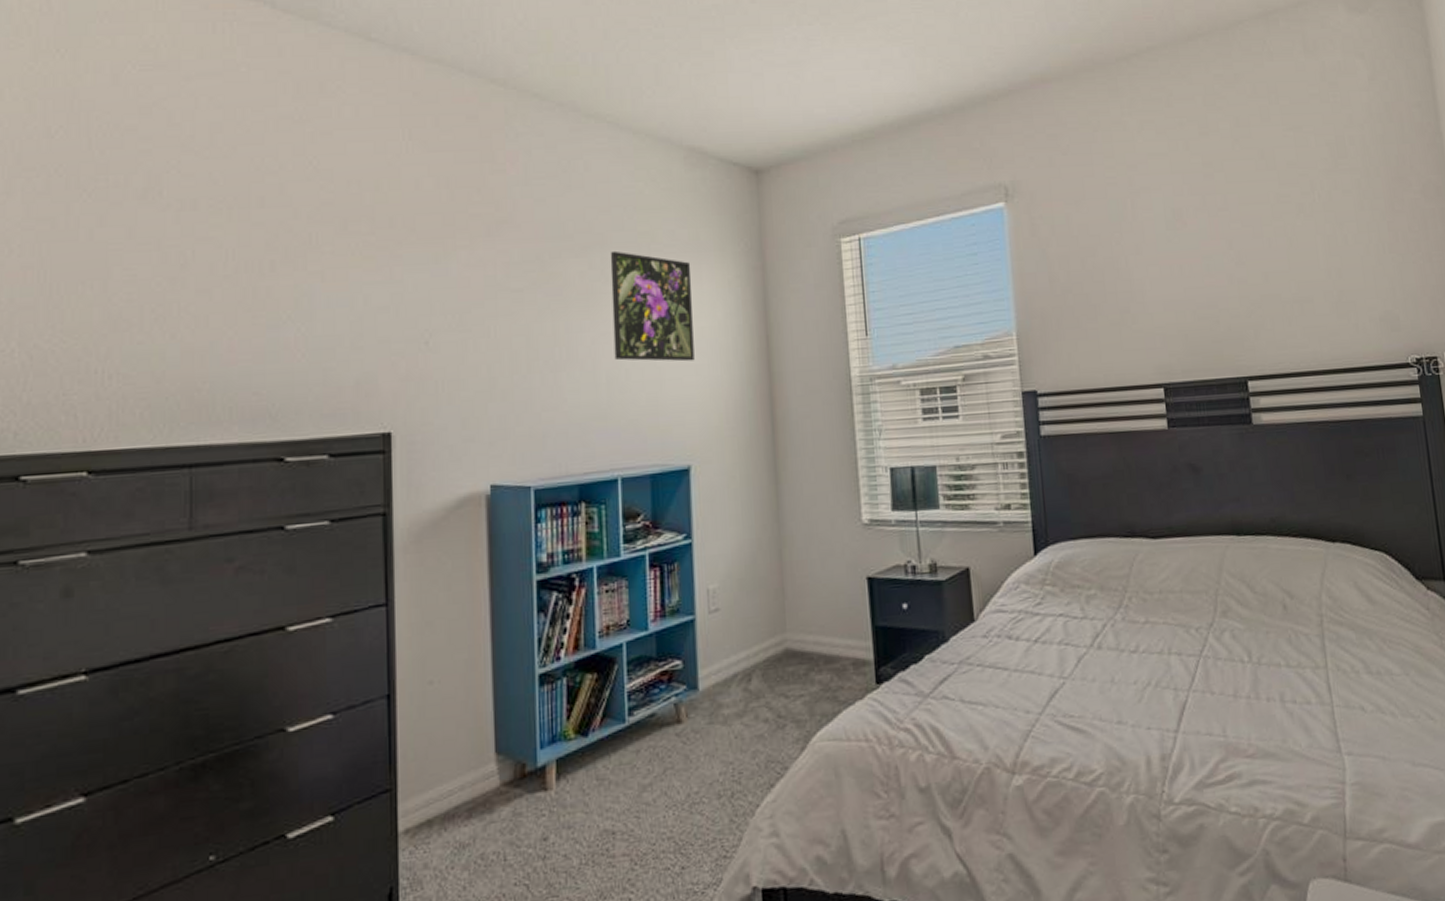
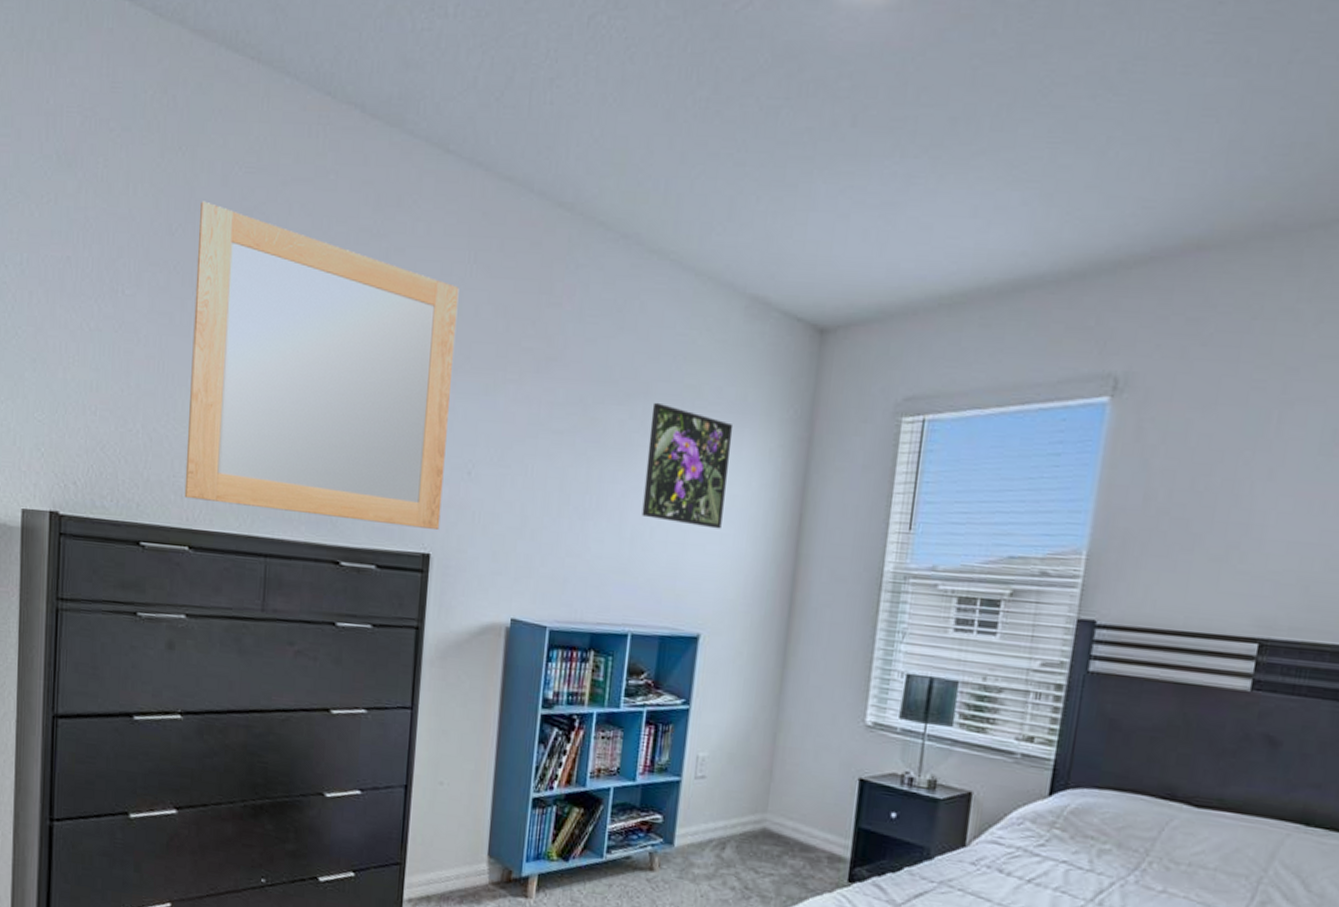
home mirror: none [79,101,399,418] -> present [184,201,459,530]

